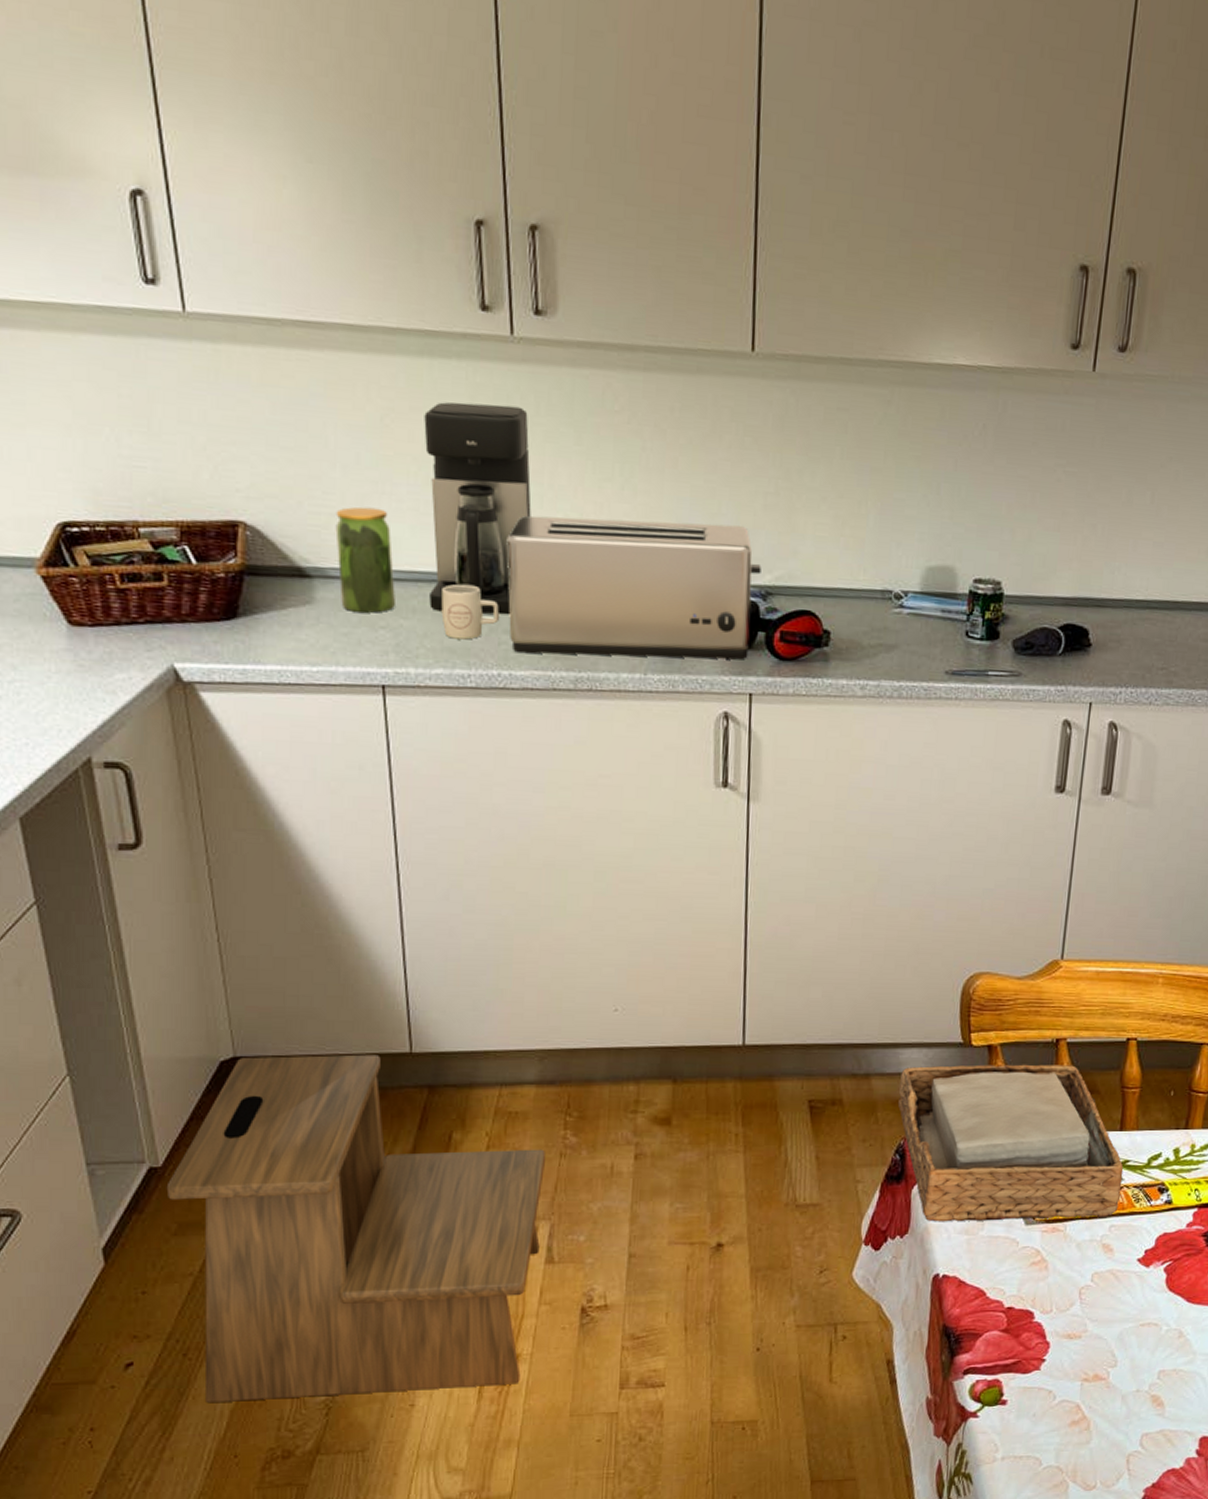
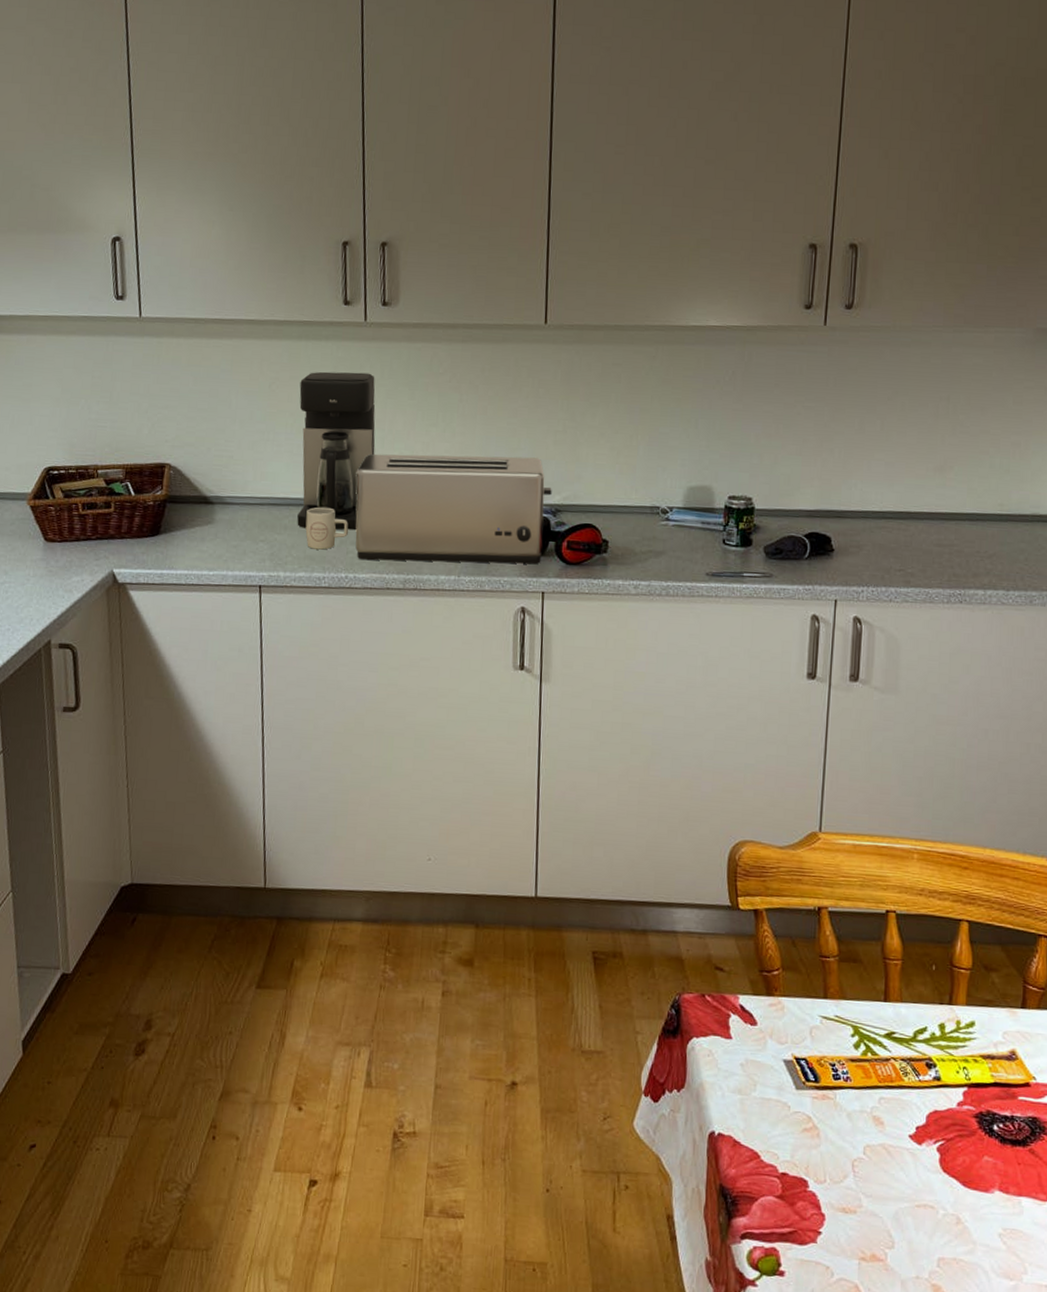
step stool: present [166,1054,546,1404] -> none [73,884,369,1201]
jar: present [335,506,395,613] -> none [232,450,273,530]
napkin holder: present [897,1064,1124,1222] -> none [672,925,890,1089]

